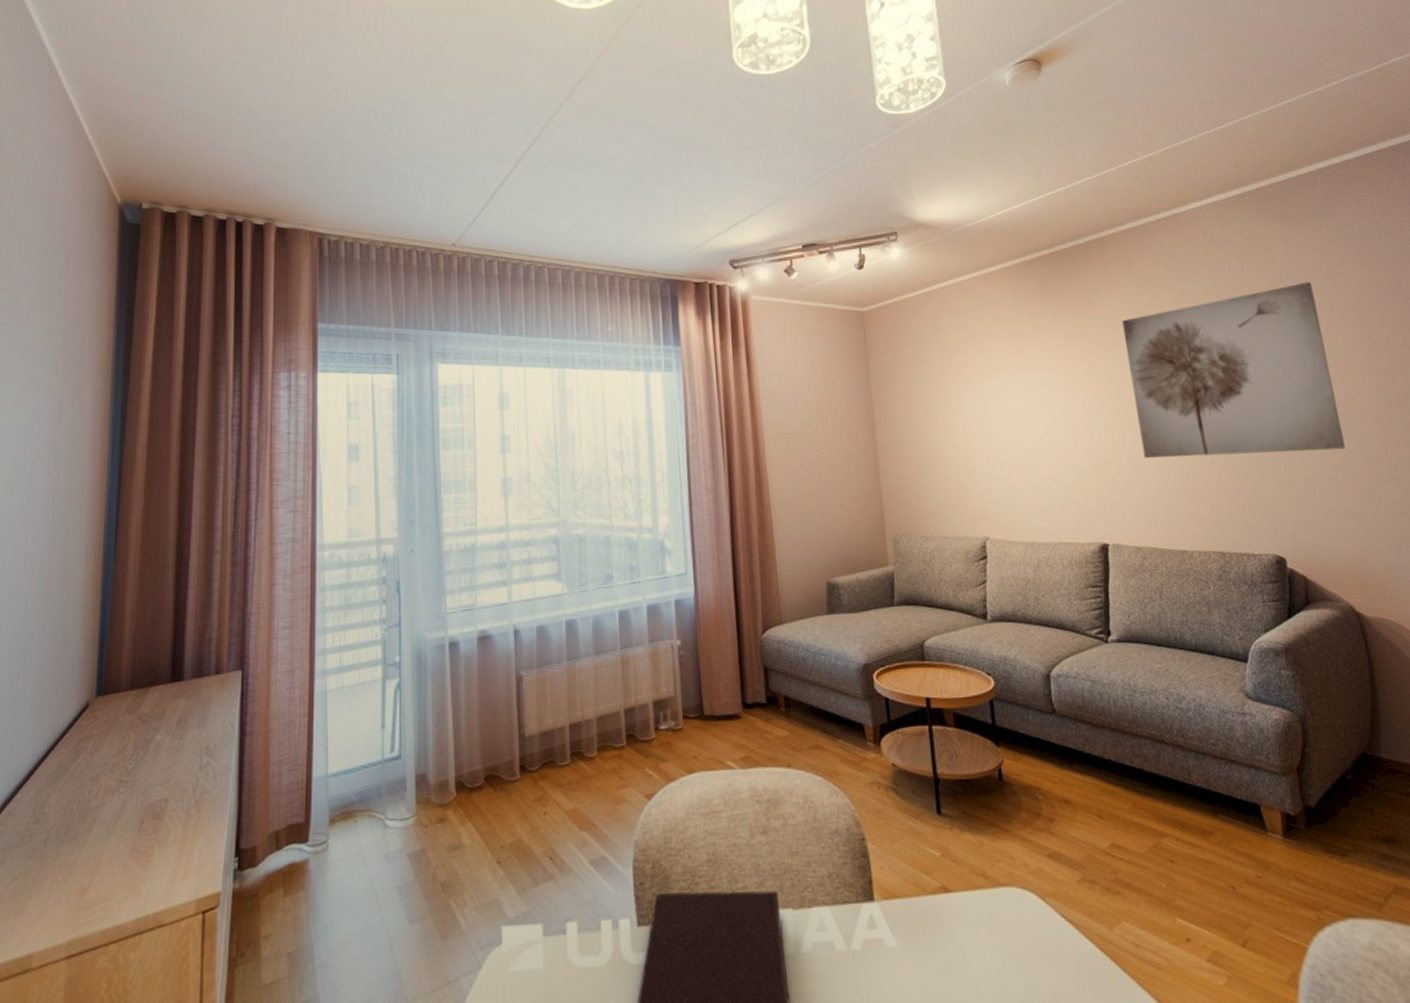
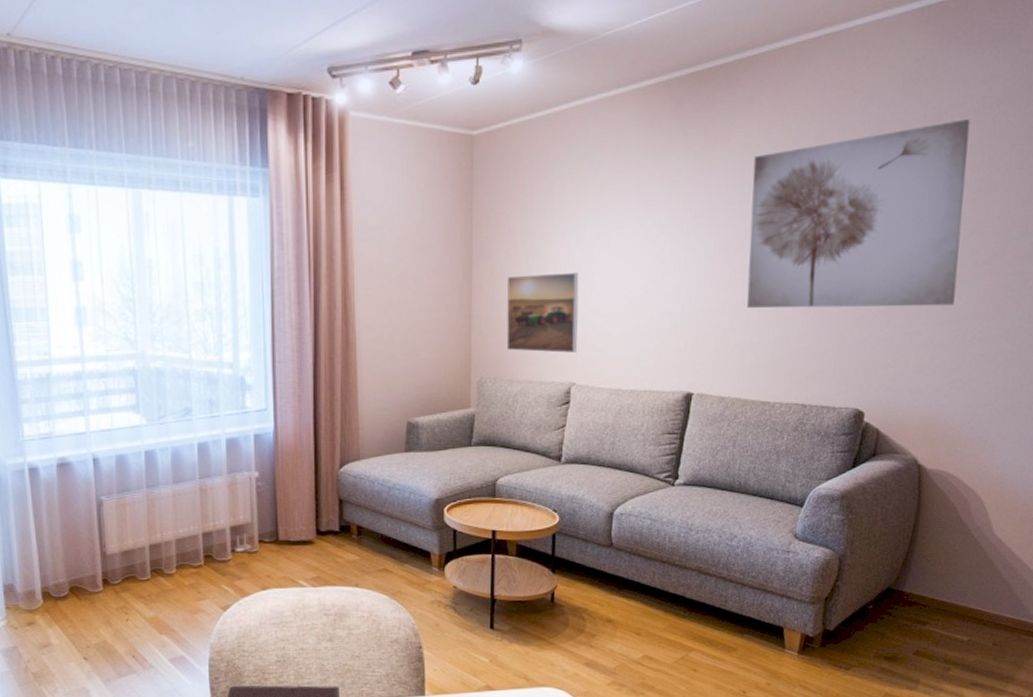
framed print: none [909,430,987,508] -> present [506,272,579,353]

